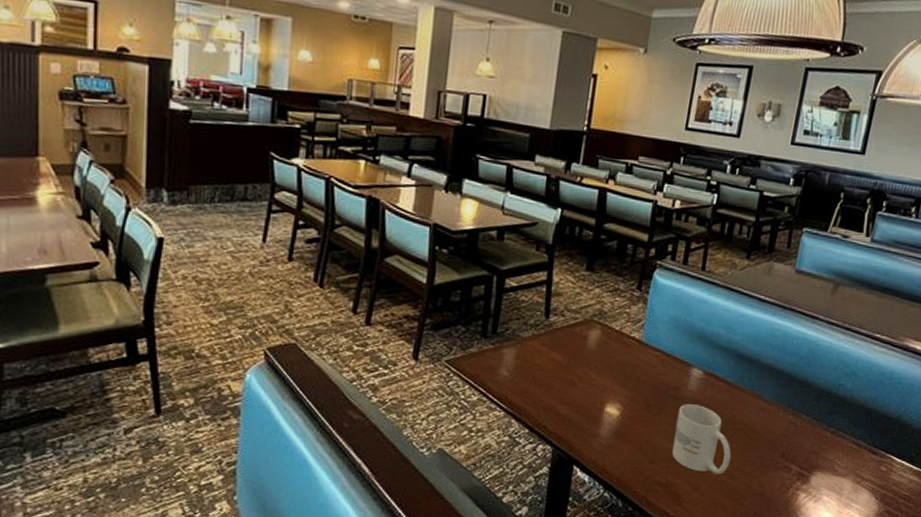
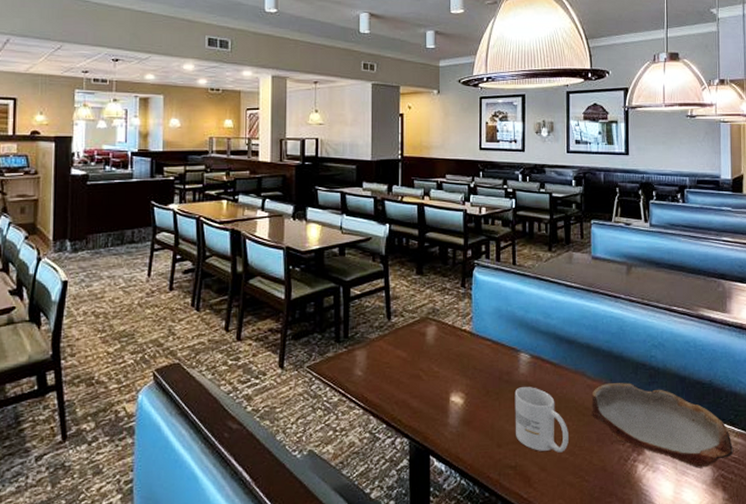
bowl: none [759,409,907,503] -> present [590,382,734,468]

